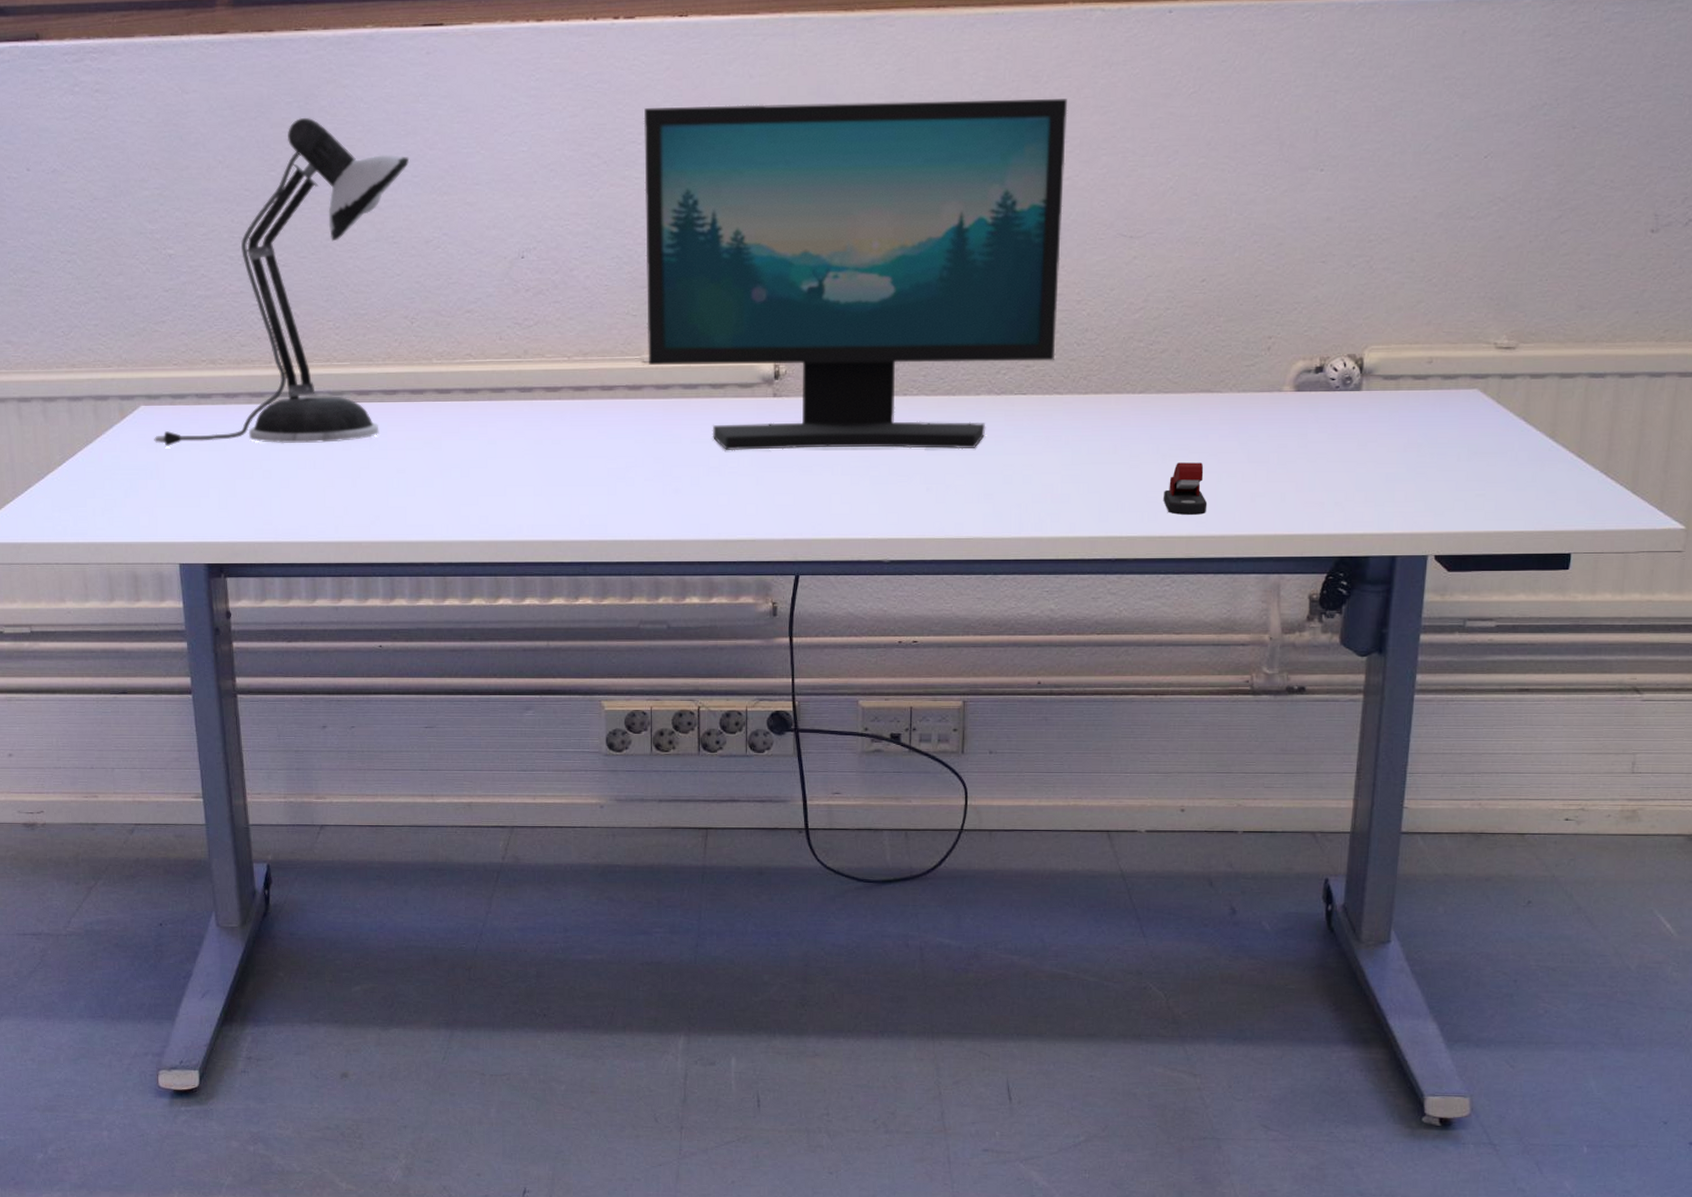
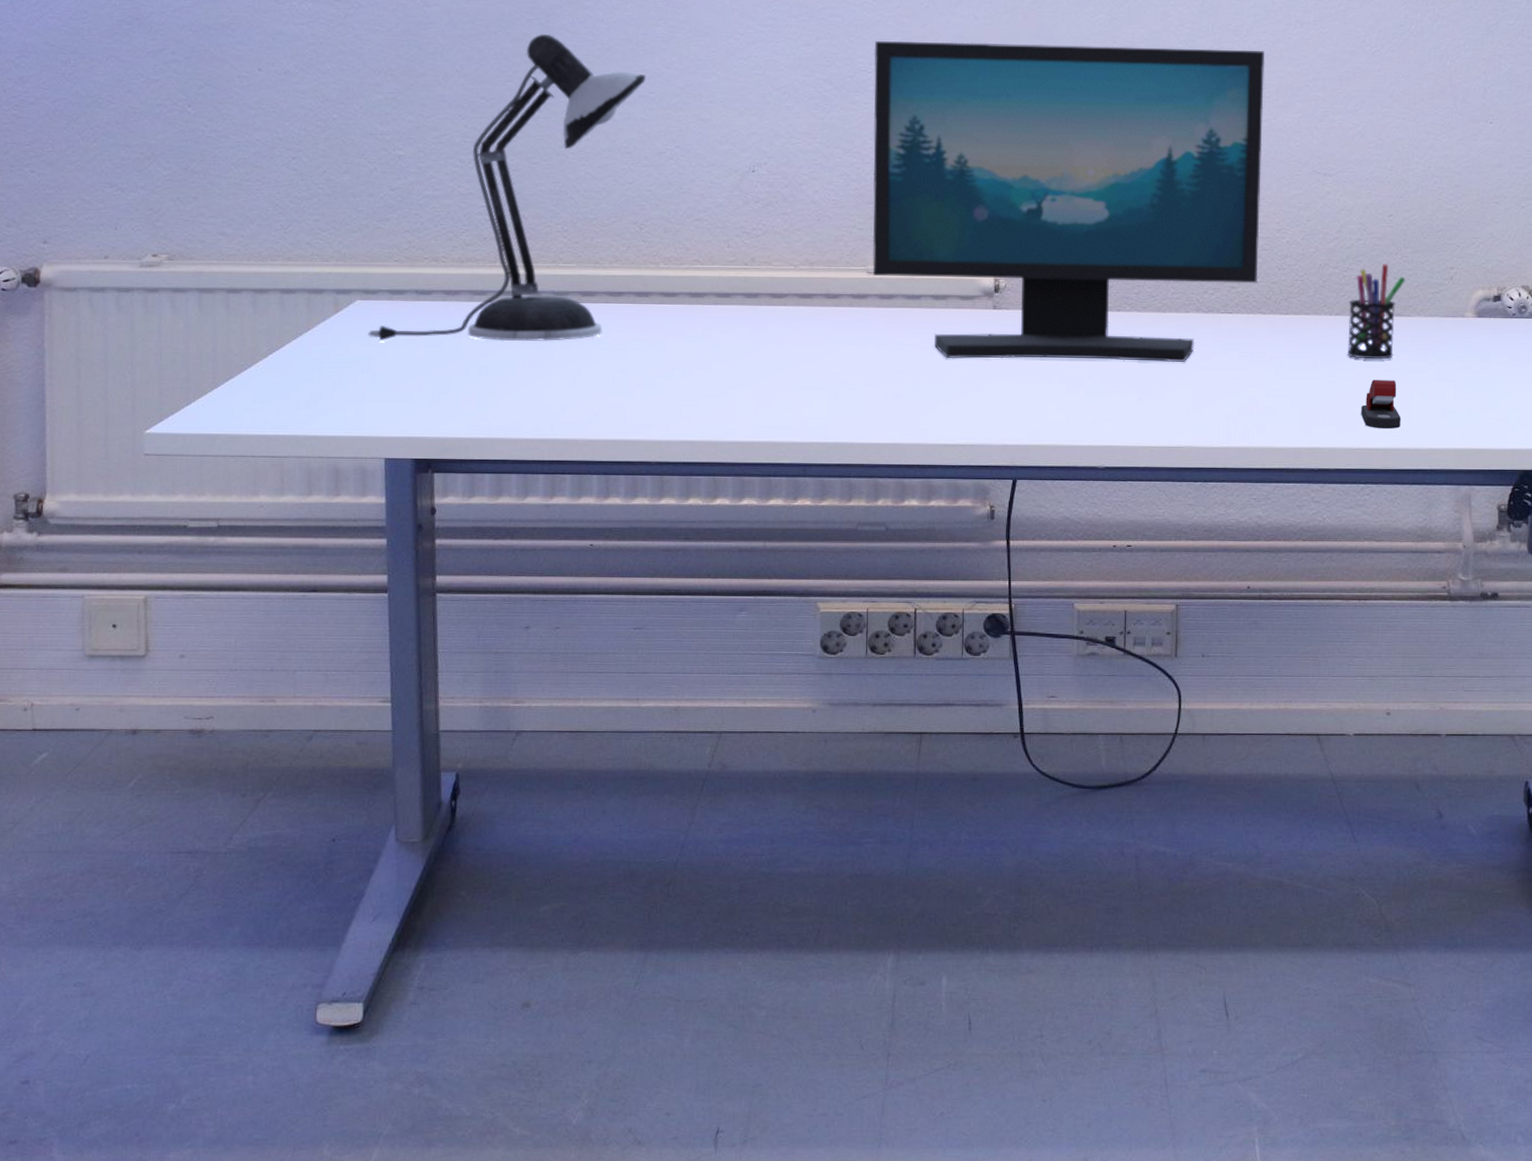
pen holder: none [1150,335,1218,441] -> present [1347,264,1406,360]

